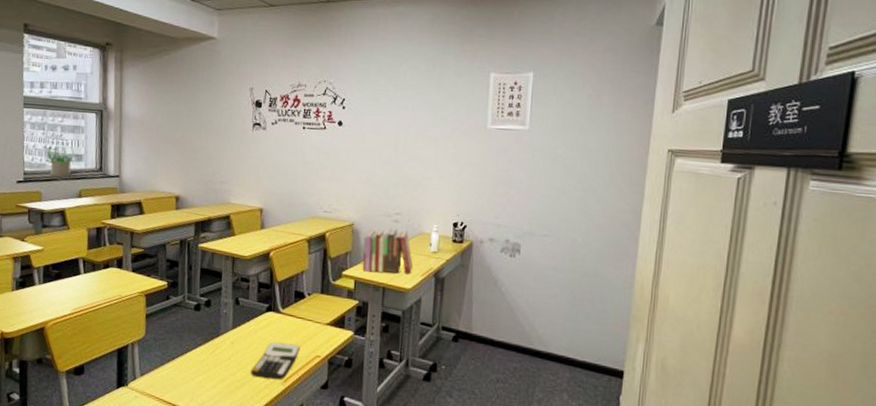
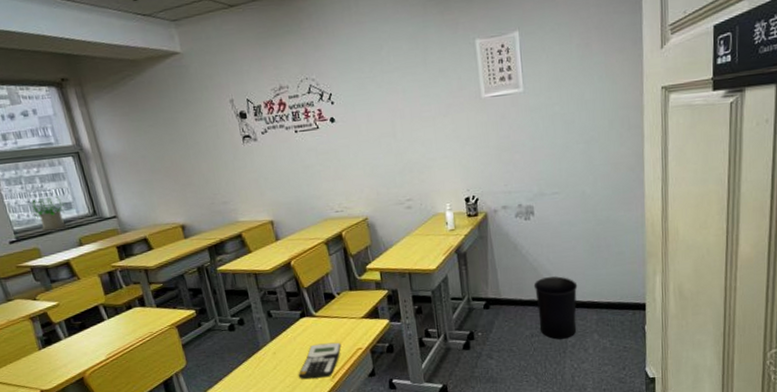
books: present [362,228,413,274] -> none [380,214,434,262]
waste bin: none [506,320,554,392] -> present [533,276,578,339]

